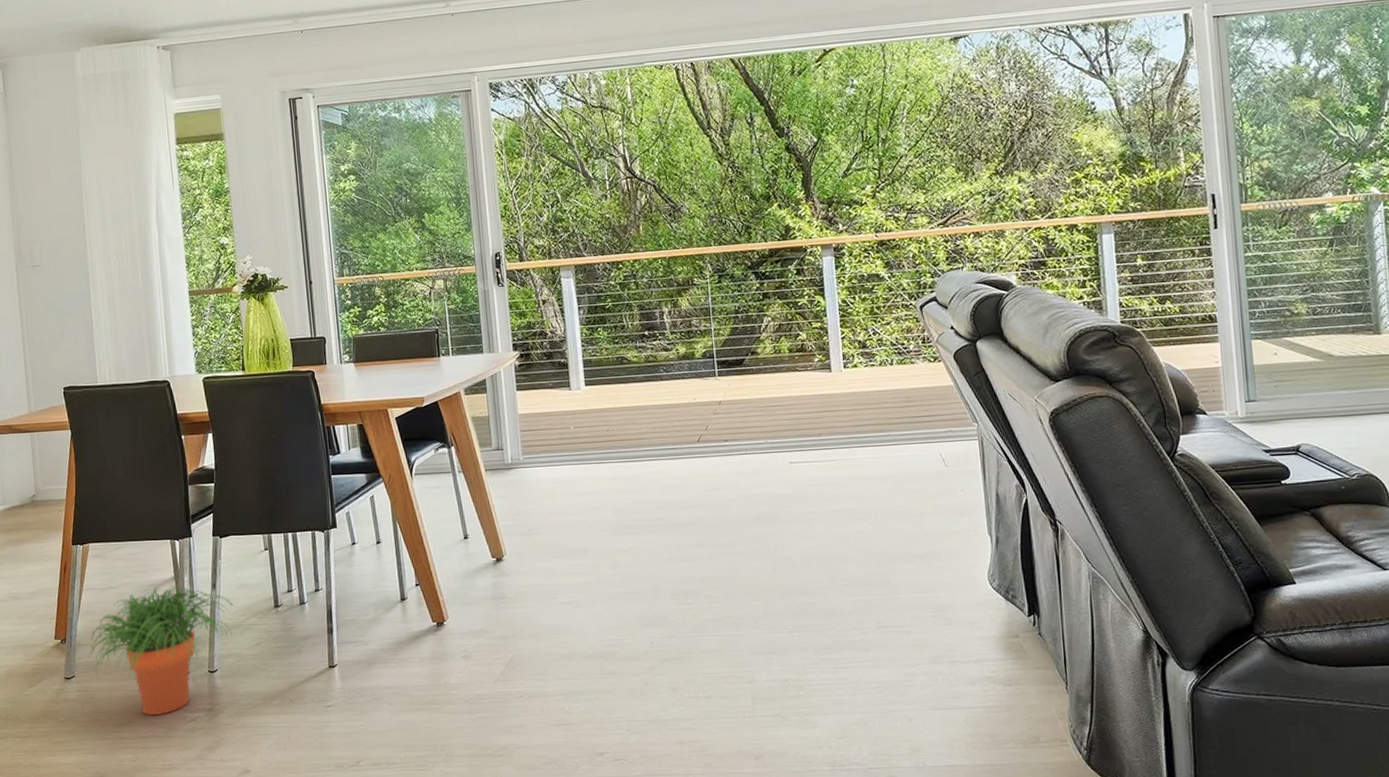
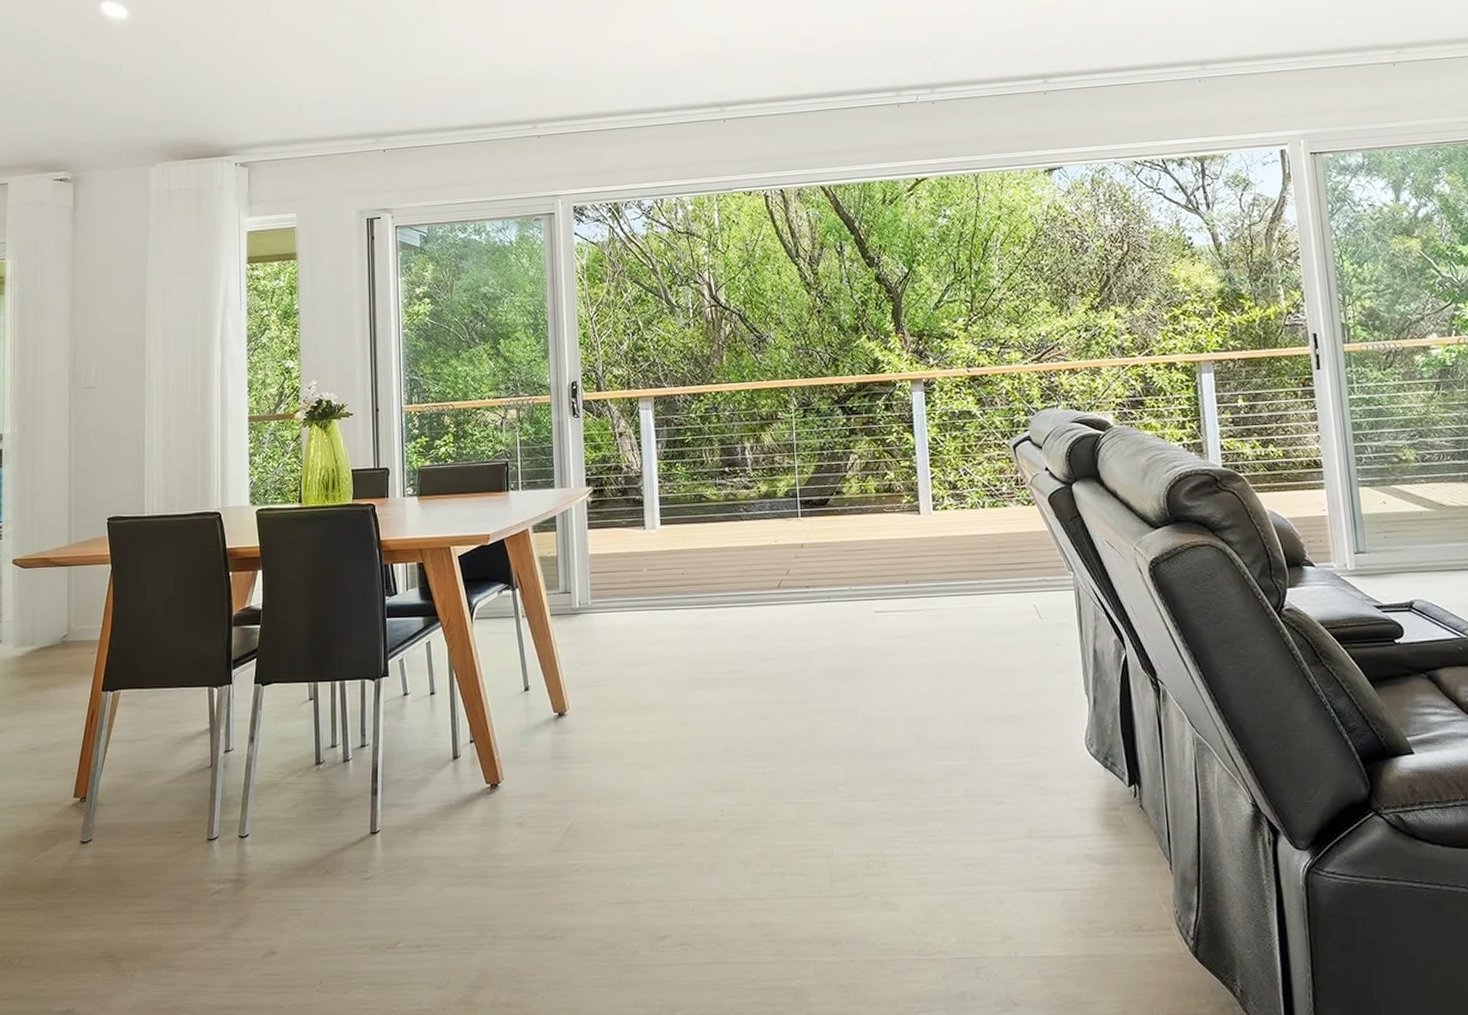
potted plant: present [86,585,233,716] -> none [107,738,271,887]

